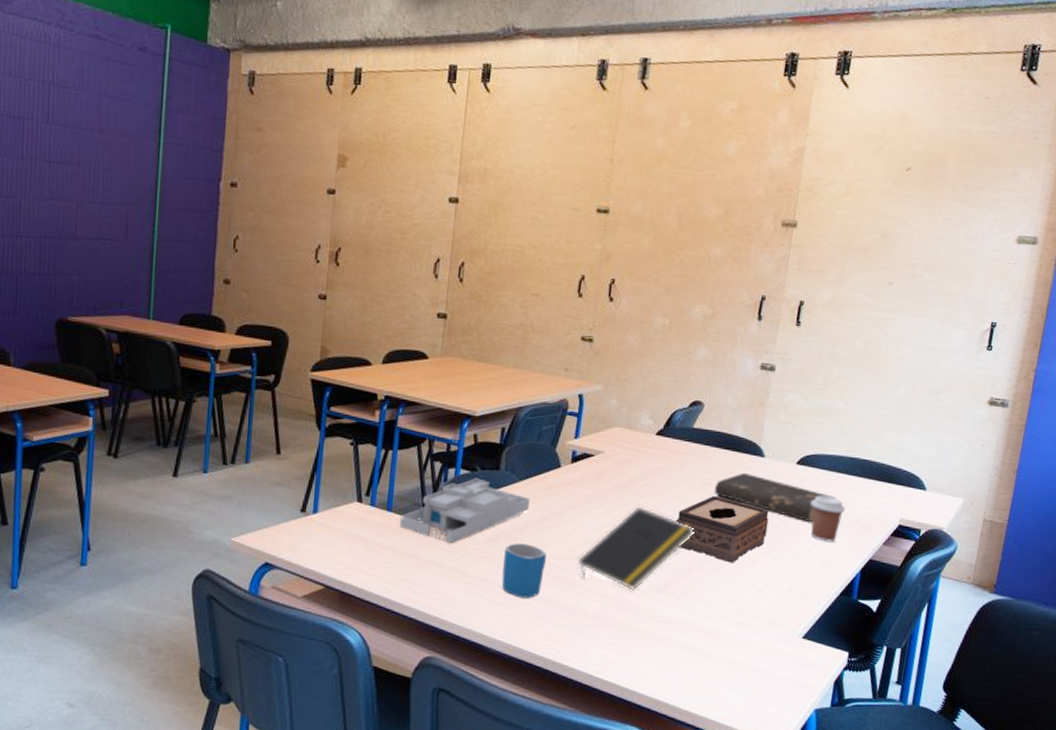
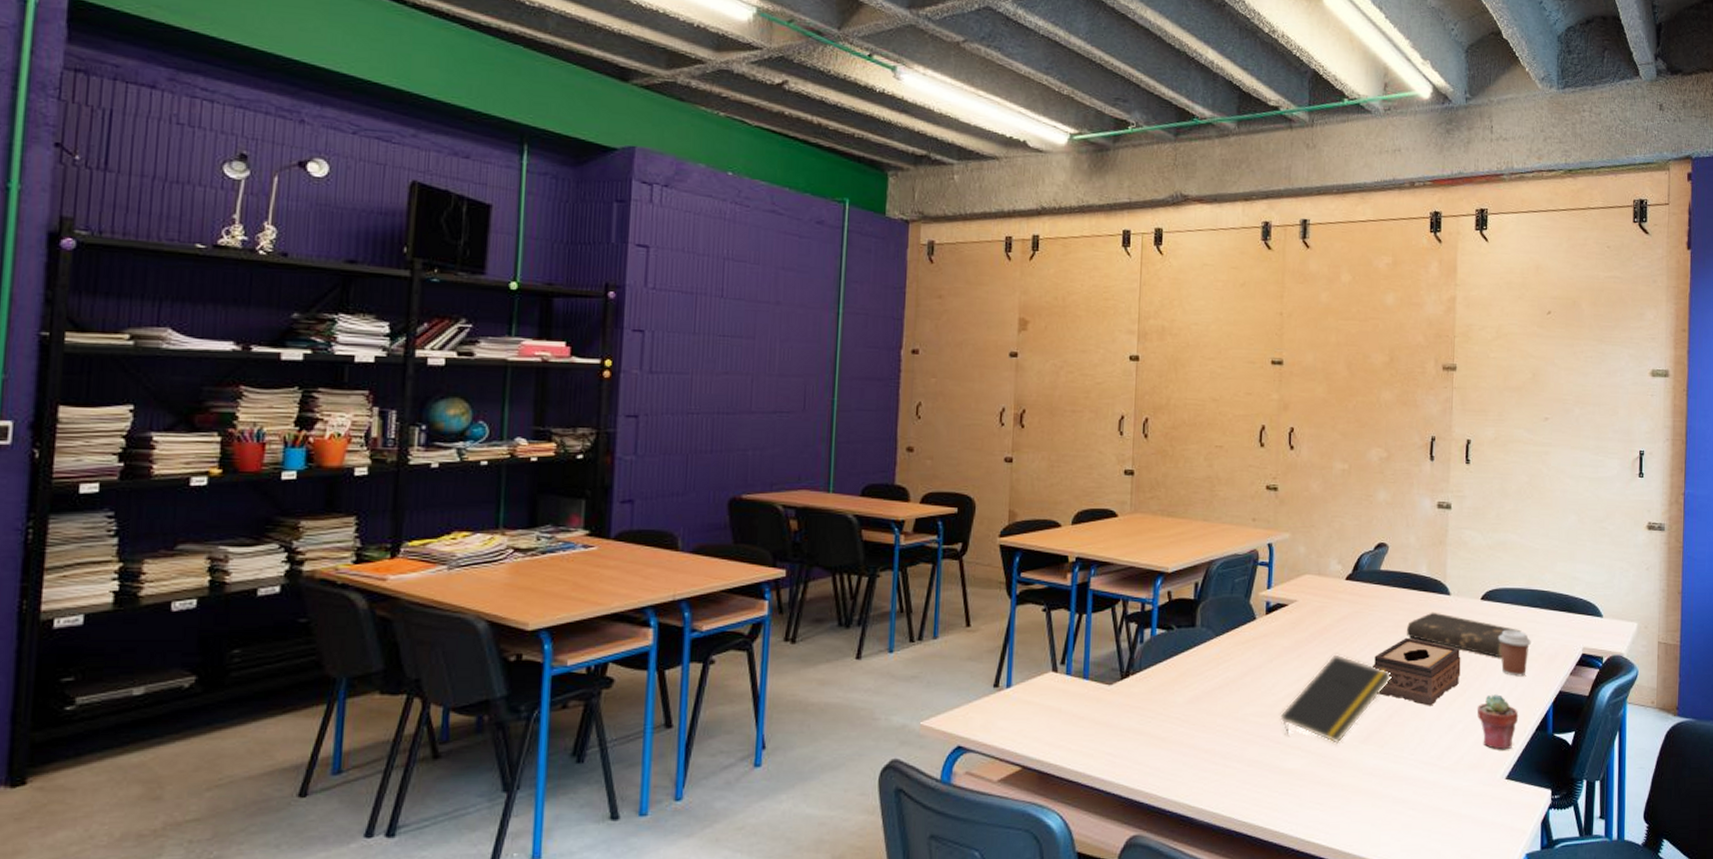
desk organizer: present [399,478,530,544] -> none [1096,637,1228,710]
mug: present [502,543,547,598] -> none [1205,703,1249,762]
potted succulent: none [779,557,824,611] -> present [1476,694,1519,750]

